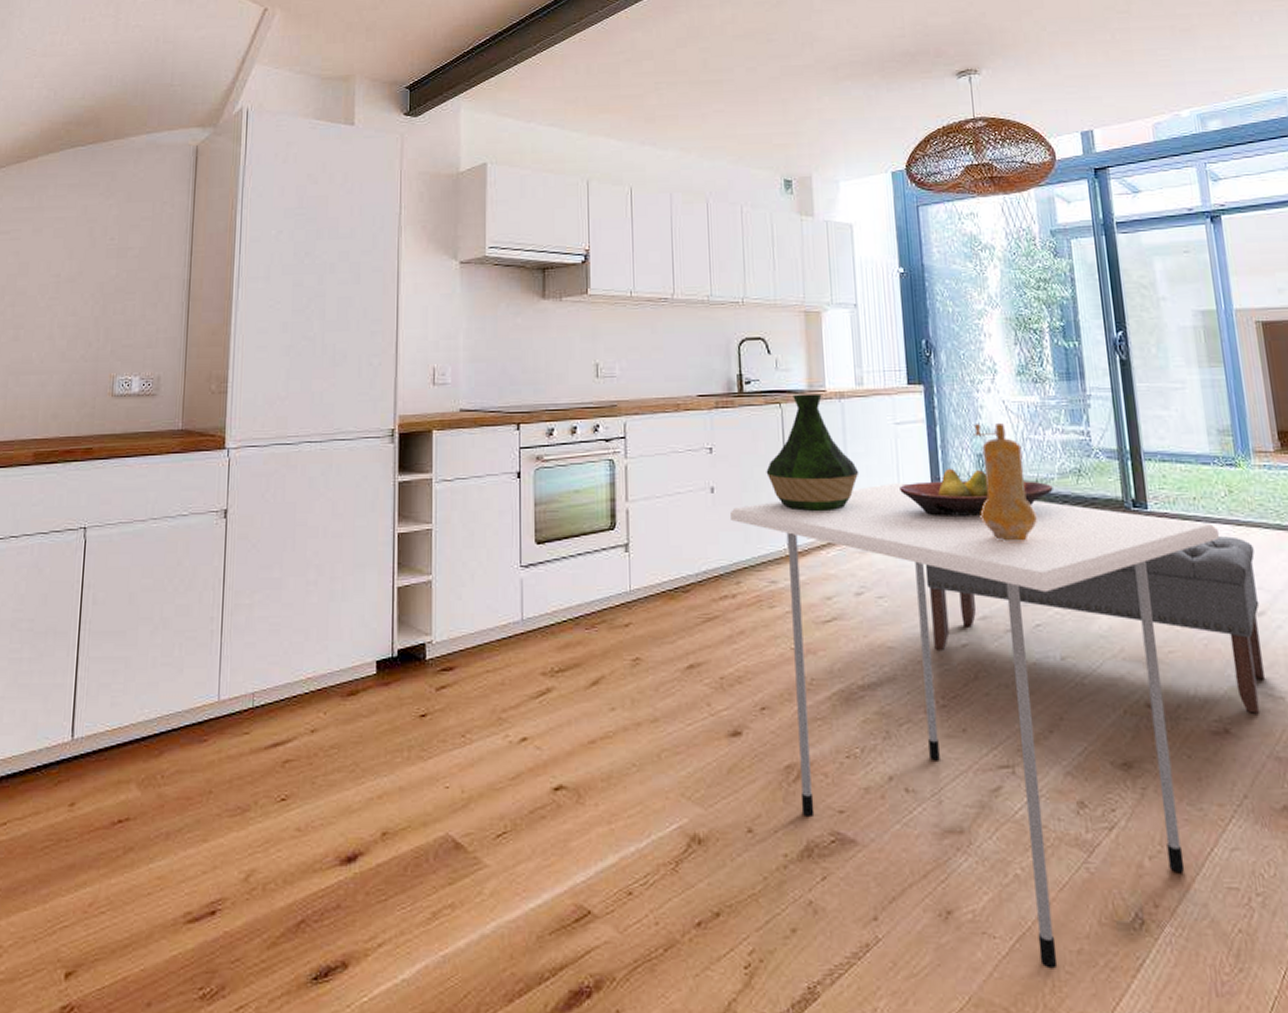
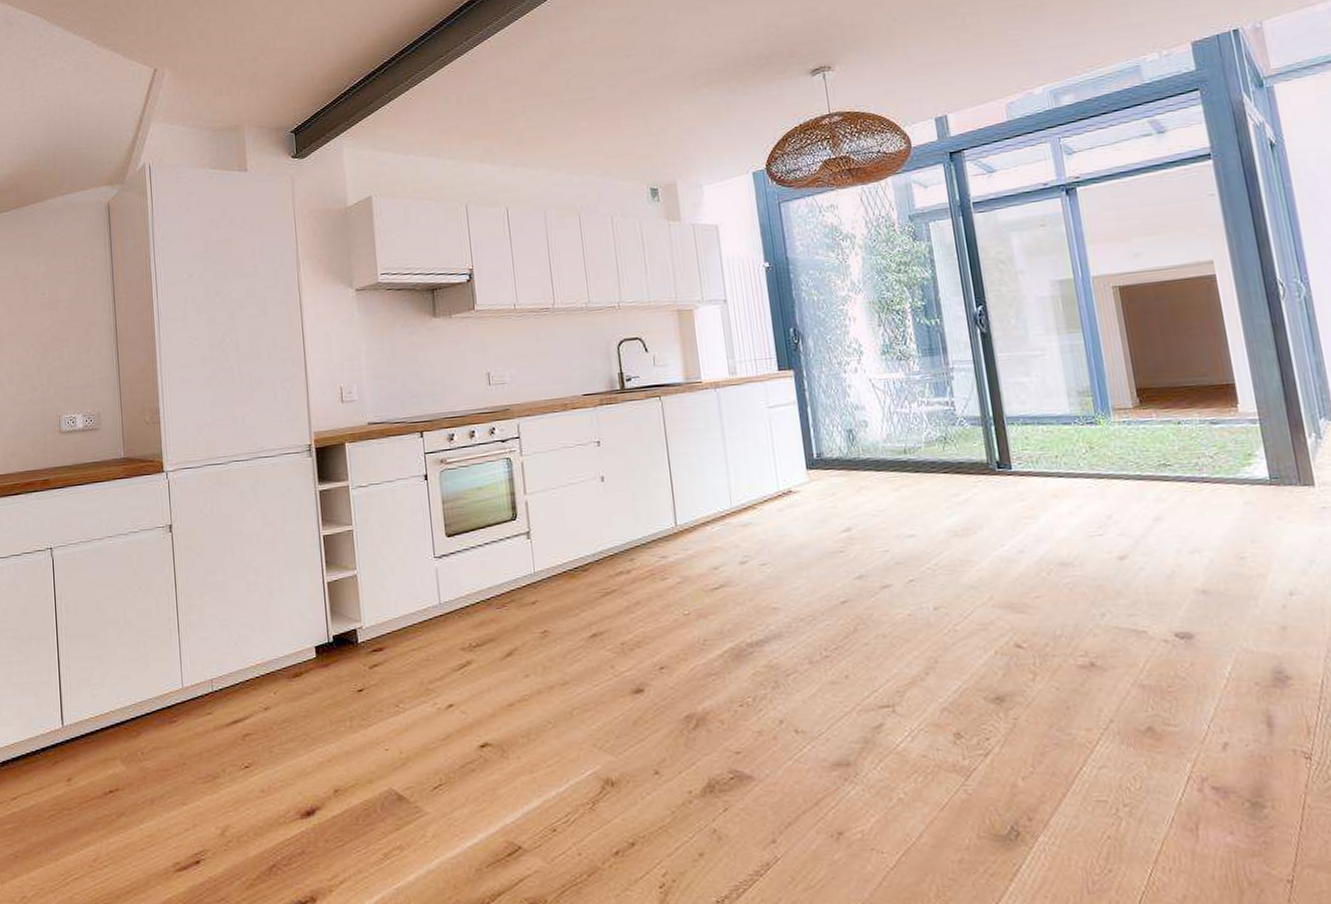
dining table: present [729,482,1219,969] -> none [620,460,1081,877]
vase: present [766,393,860,512] -> none [650,385,738,493]
fruit bowl: present [900,468,1053,517] -> none [776,444,921,489]
bench: present [925,536,1266,714] -> none [803,489,1129,647]
pepper mill: present [973,422,1037,543] -> none [842,399,907,509]

